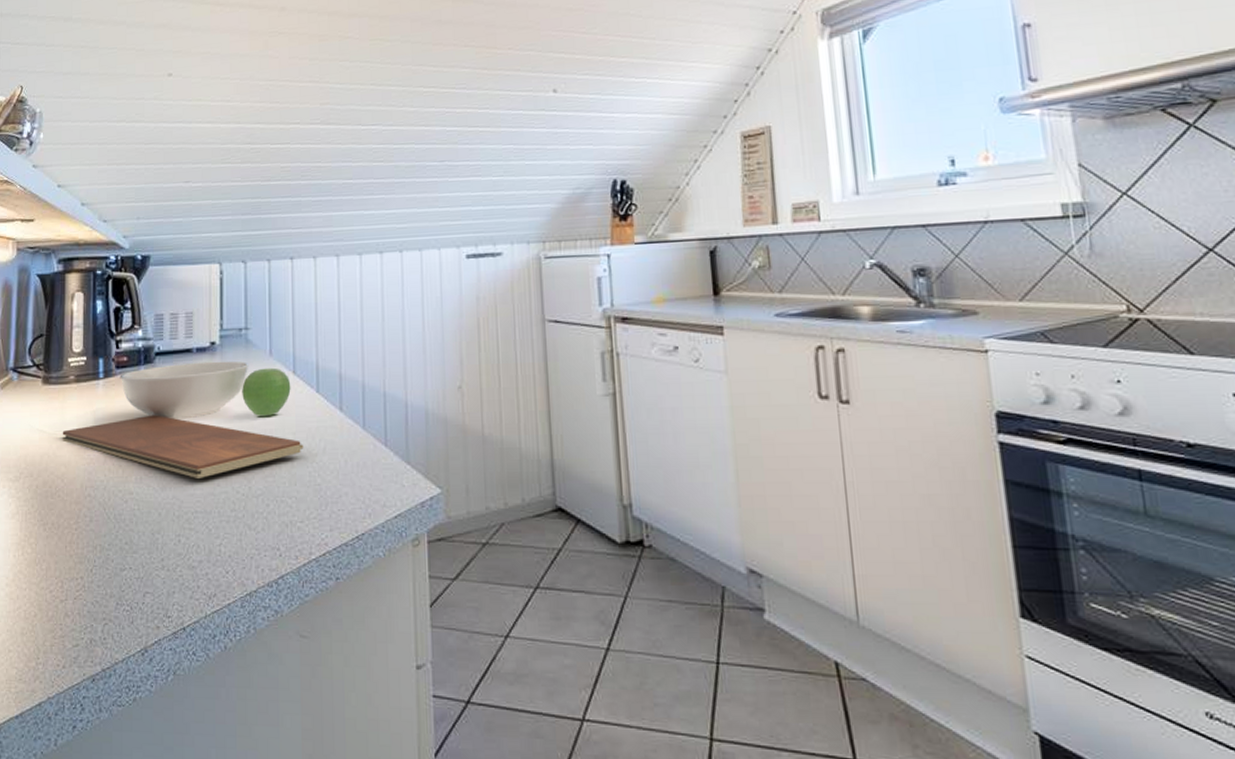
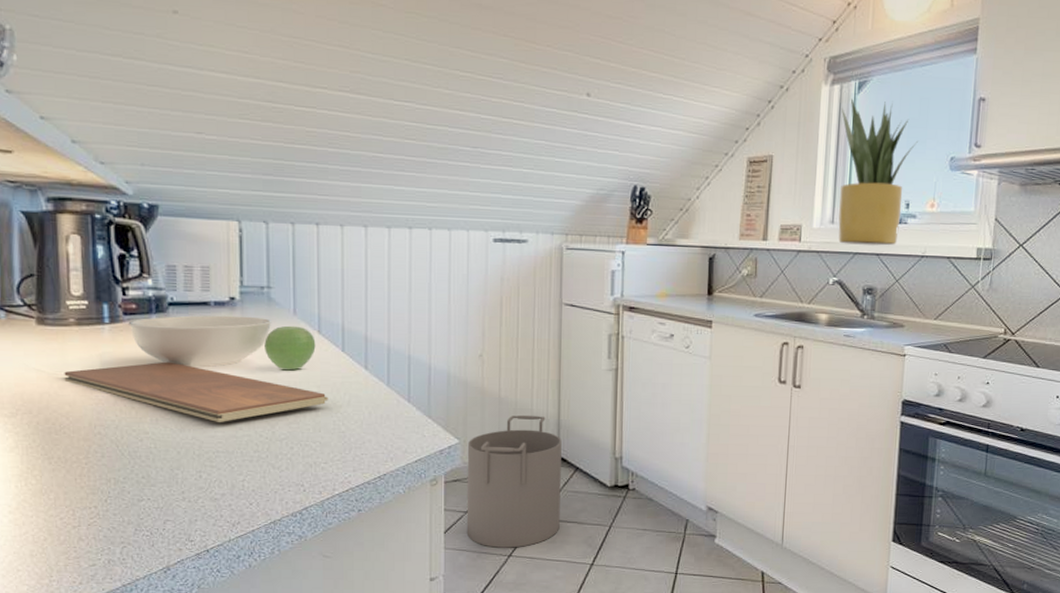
bucket: none [450,455,564,626] -> present [466,414,562,548]
planter: none [845,47,951,218] -> present [838,98,918,246]

